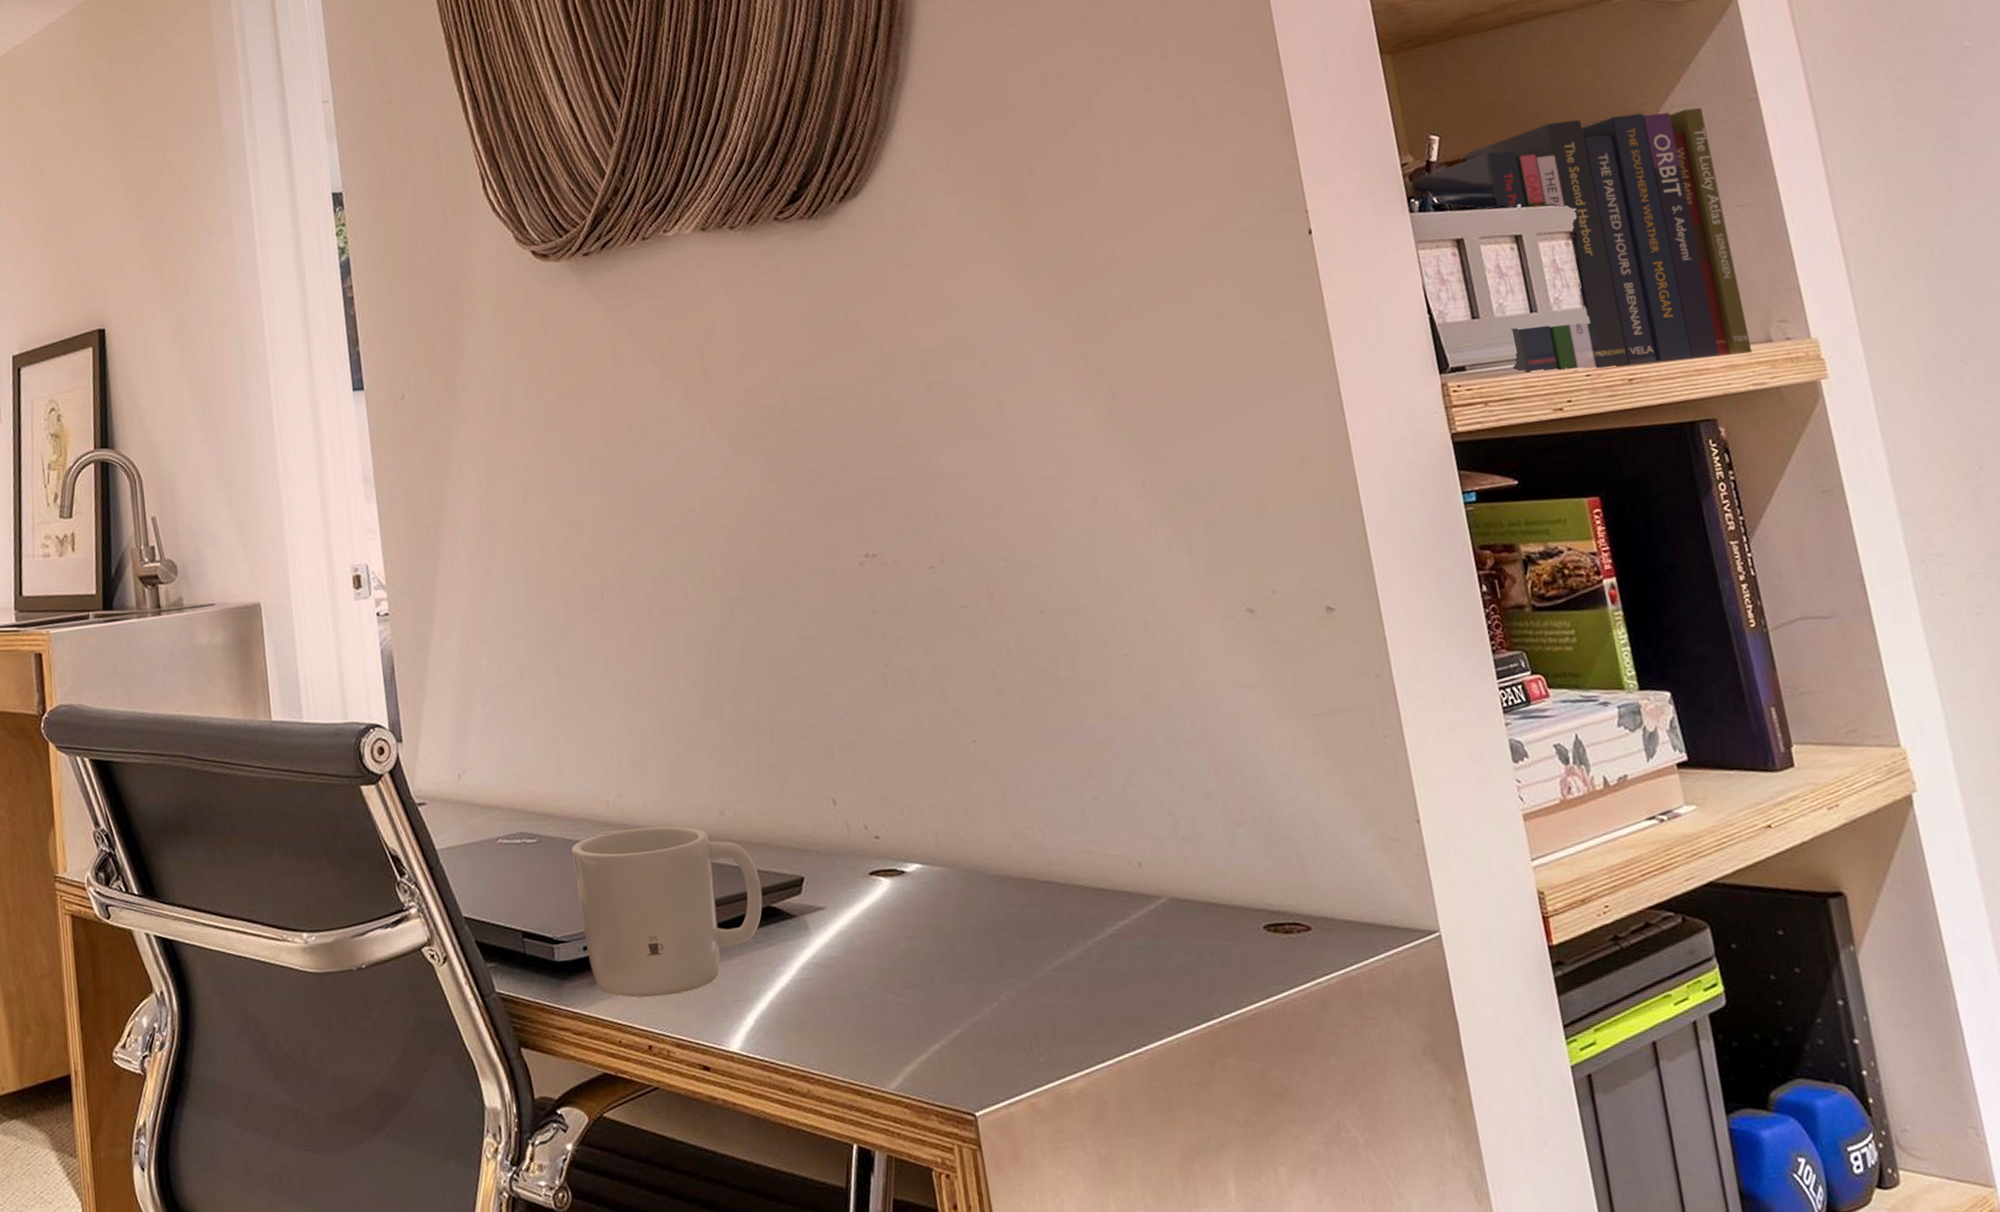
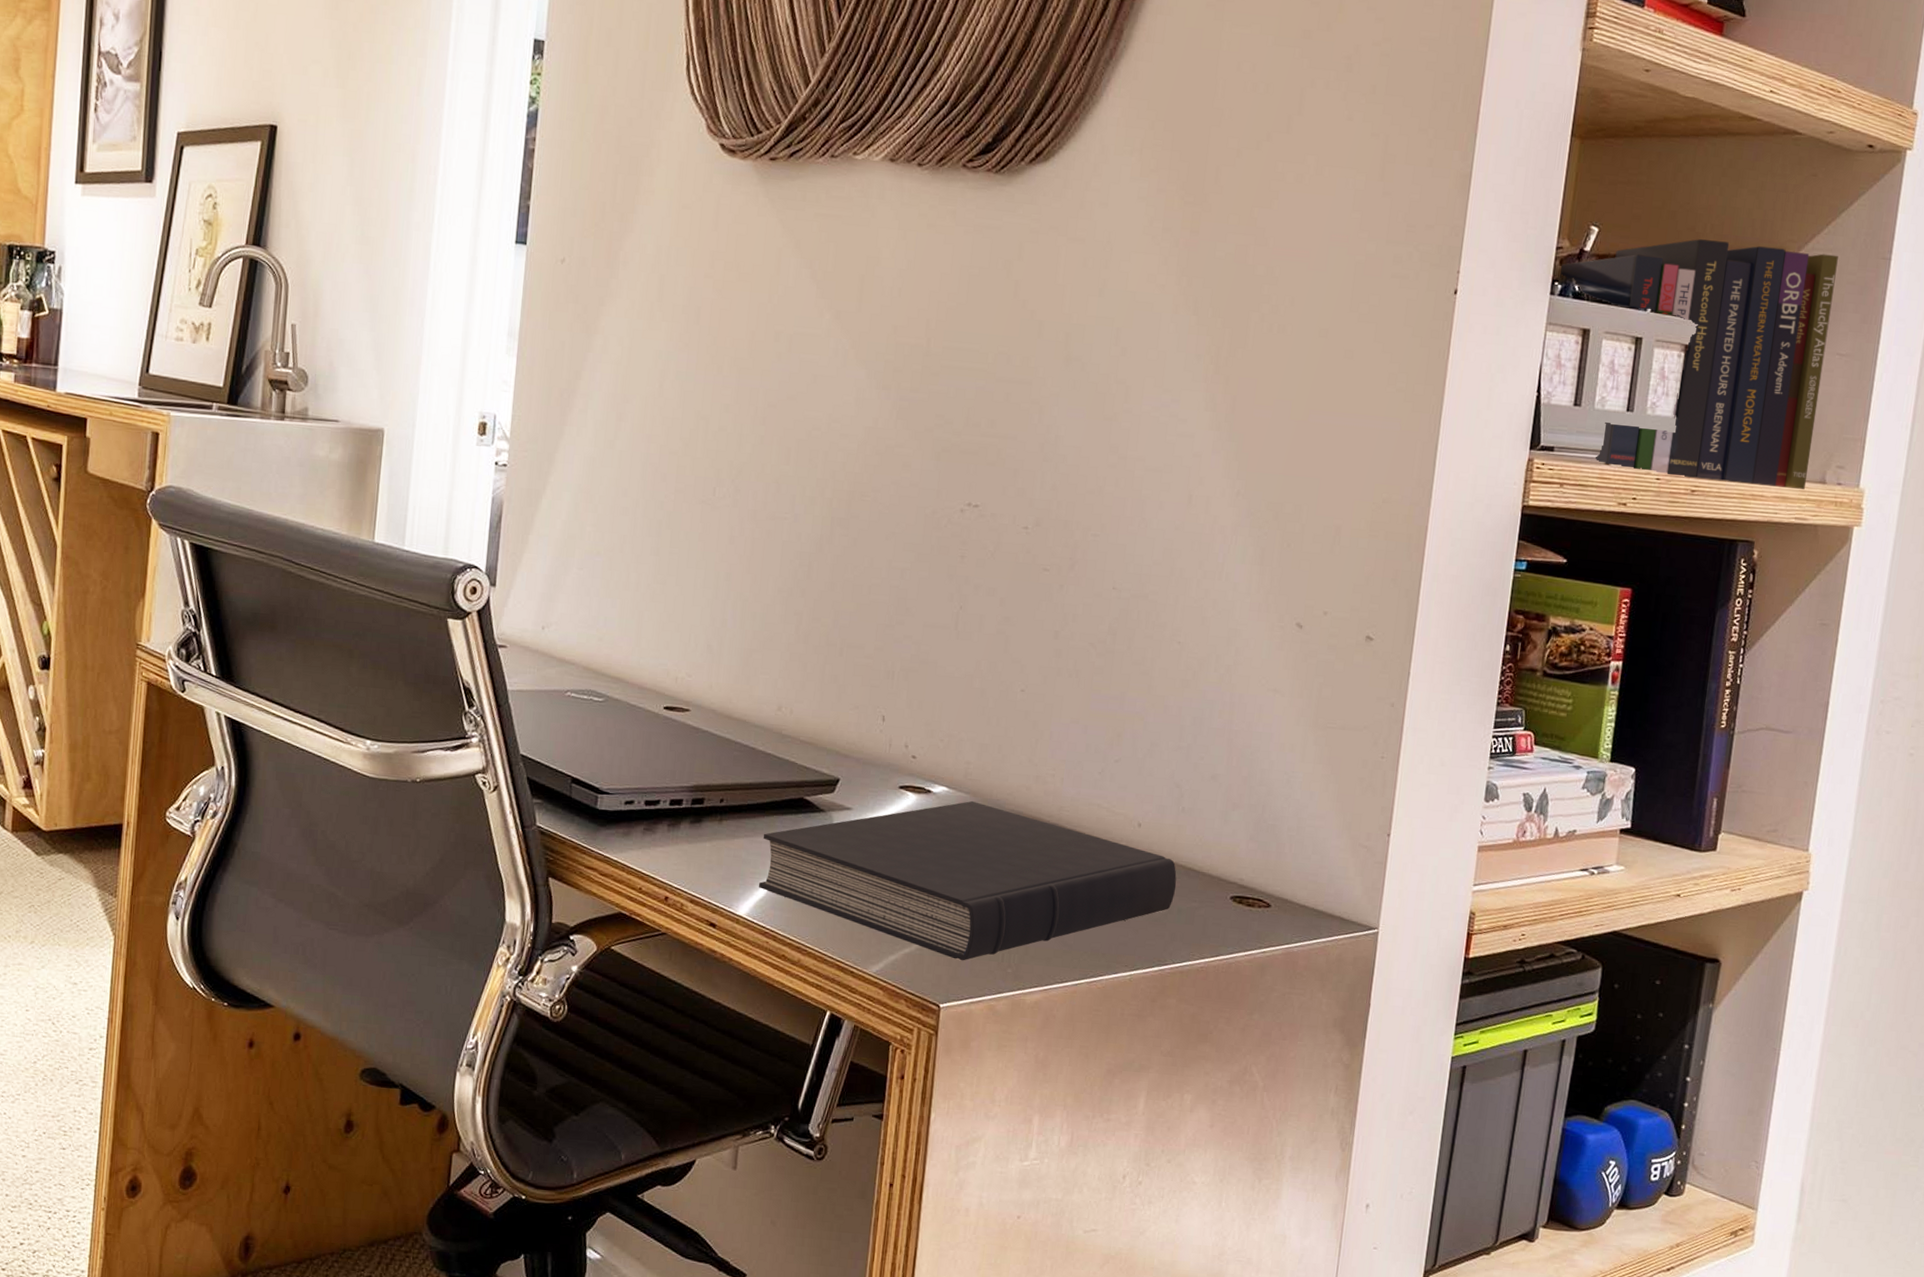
mug: present [571,826,763,998] -> none [627,705,800,858]
book: none [737,873,1201,1058] -> present [758,800,1177,961]

